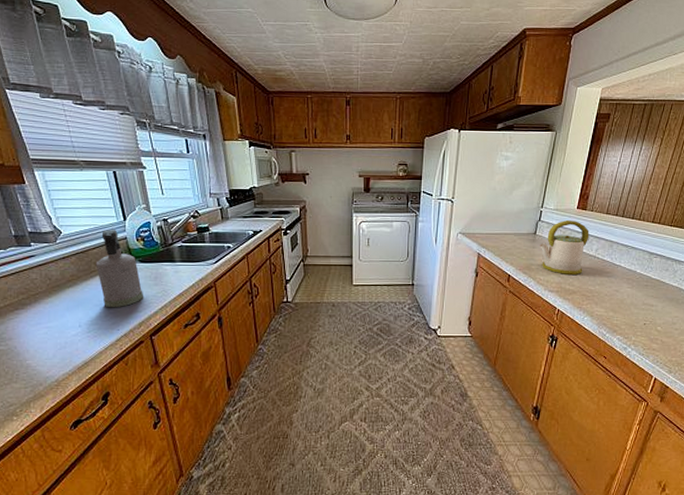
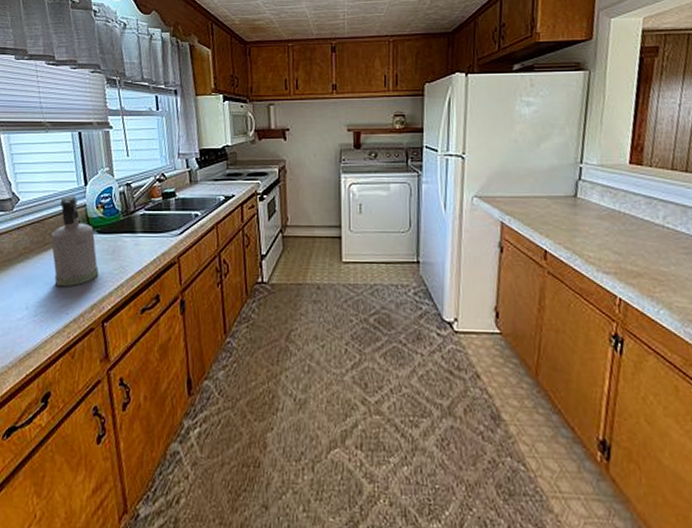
kettle: present [540,219,589,275] -> none [584,178,652,251]

